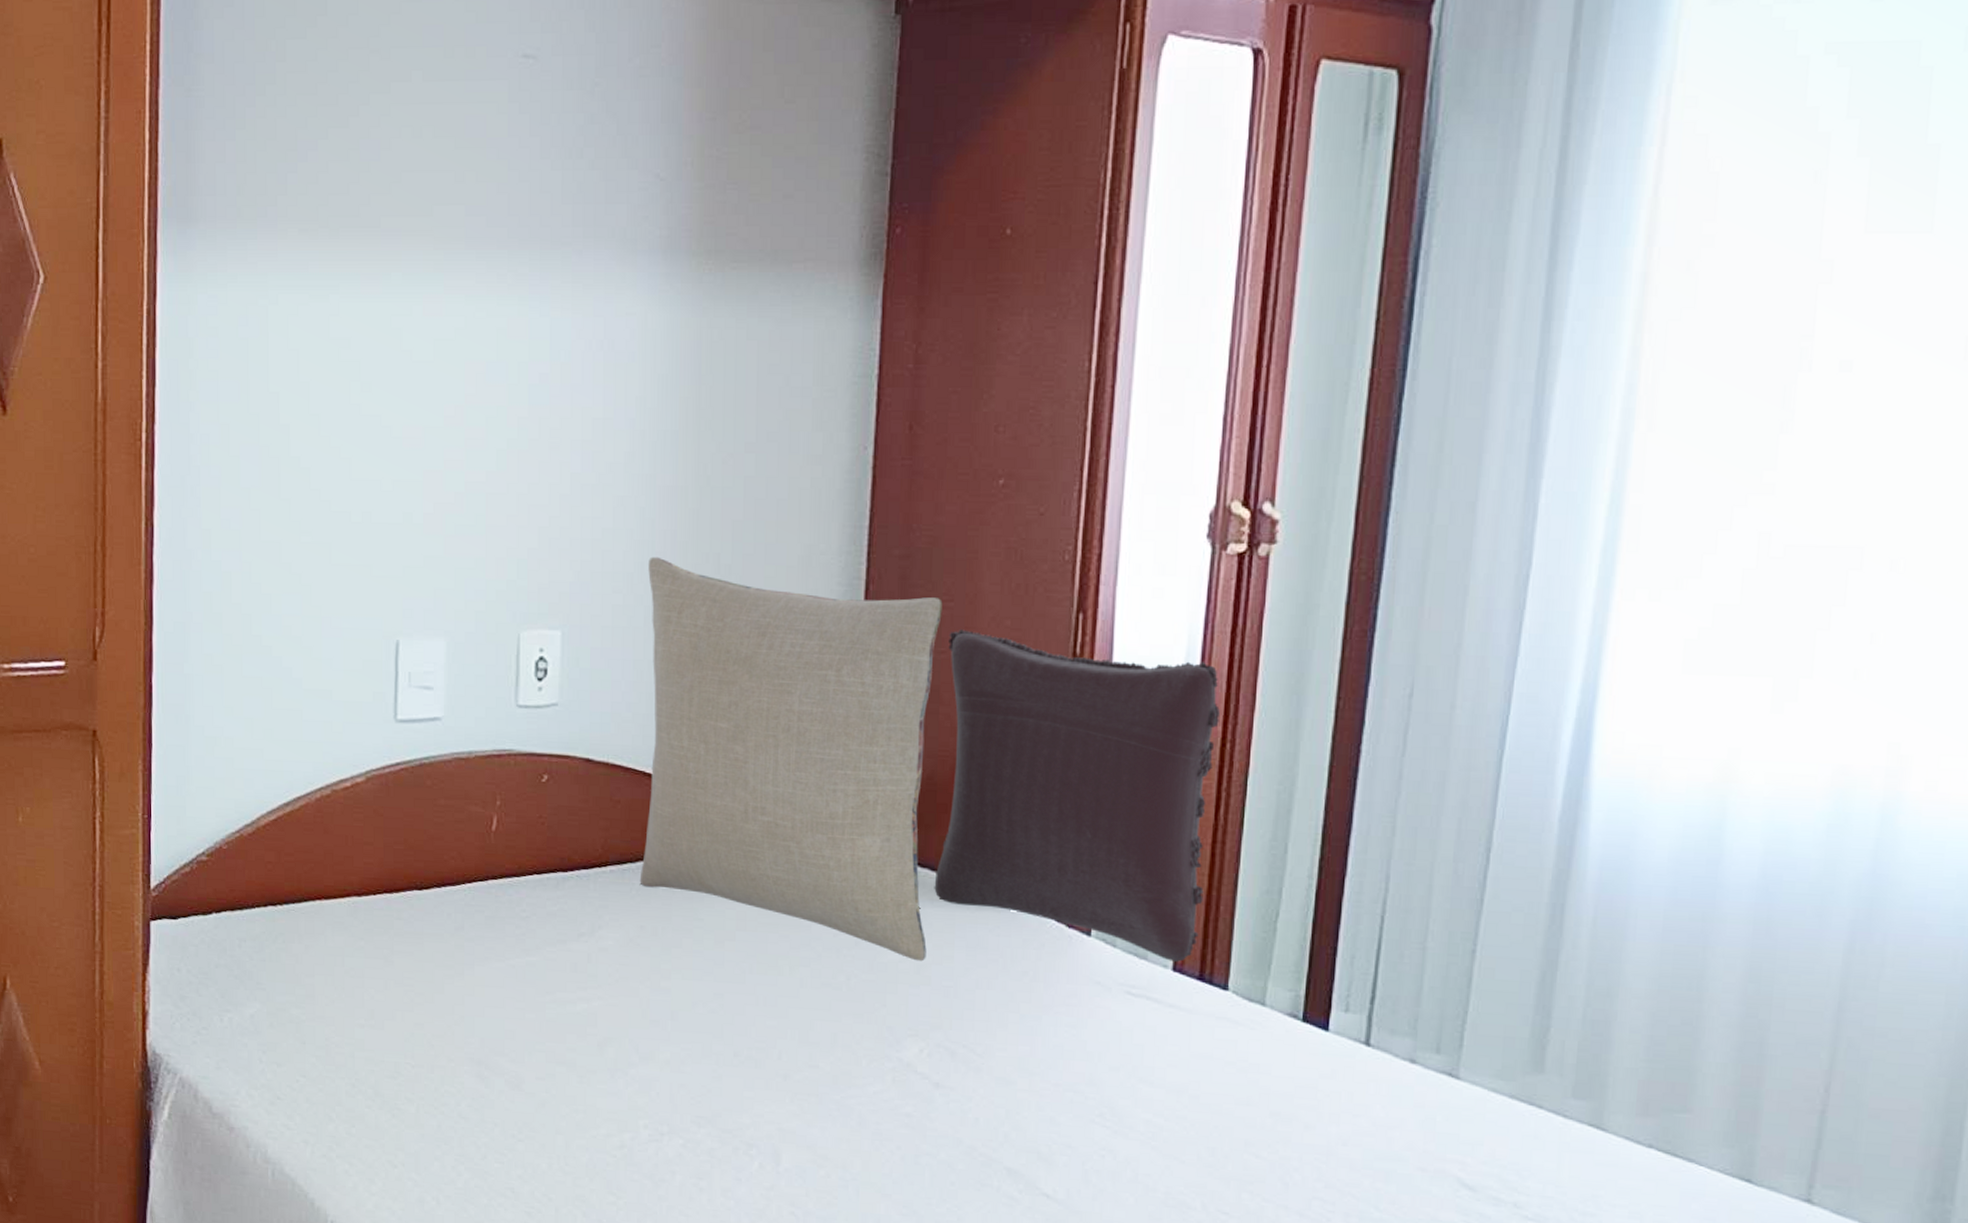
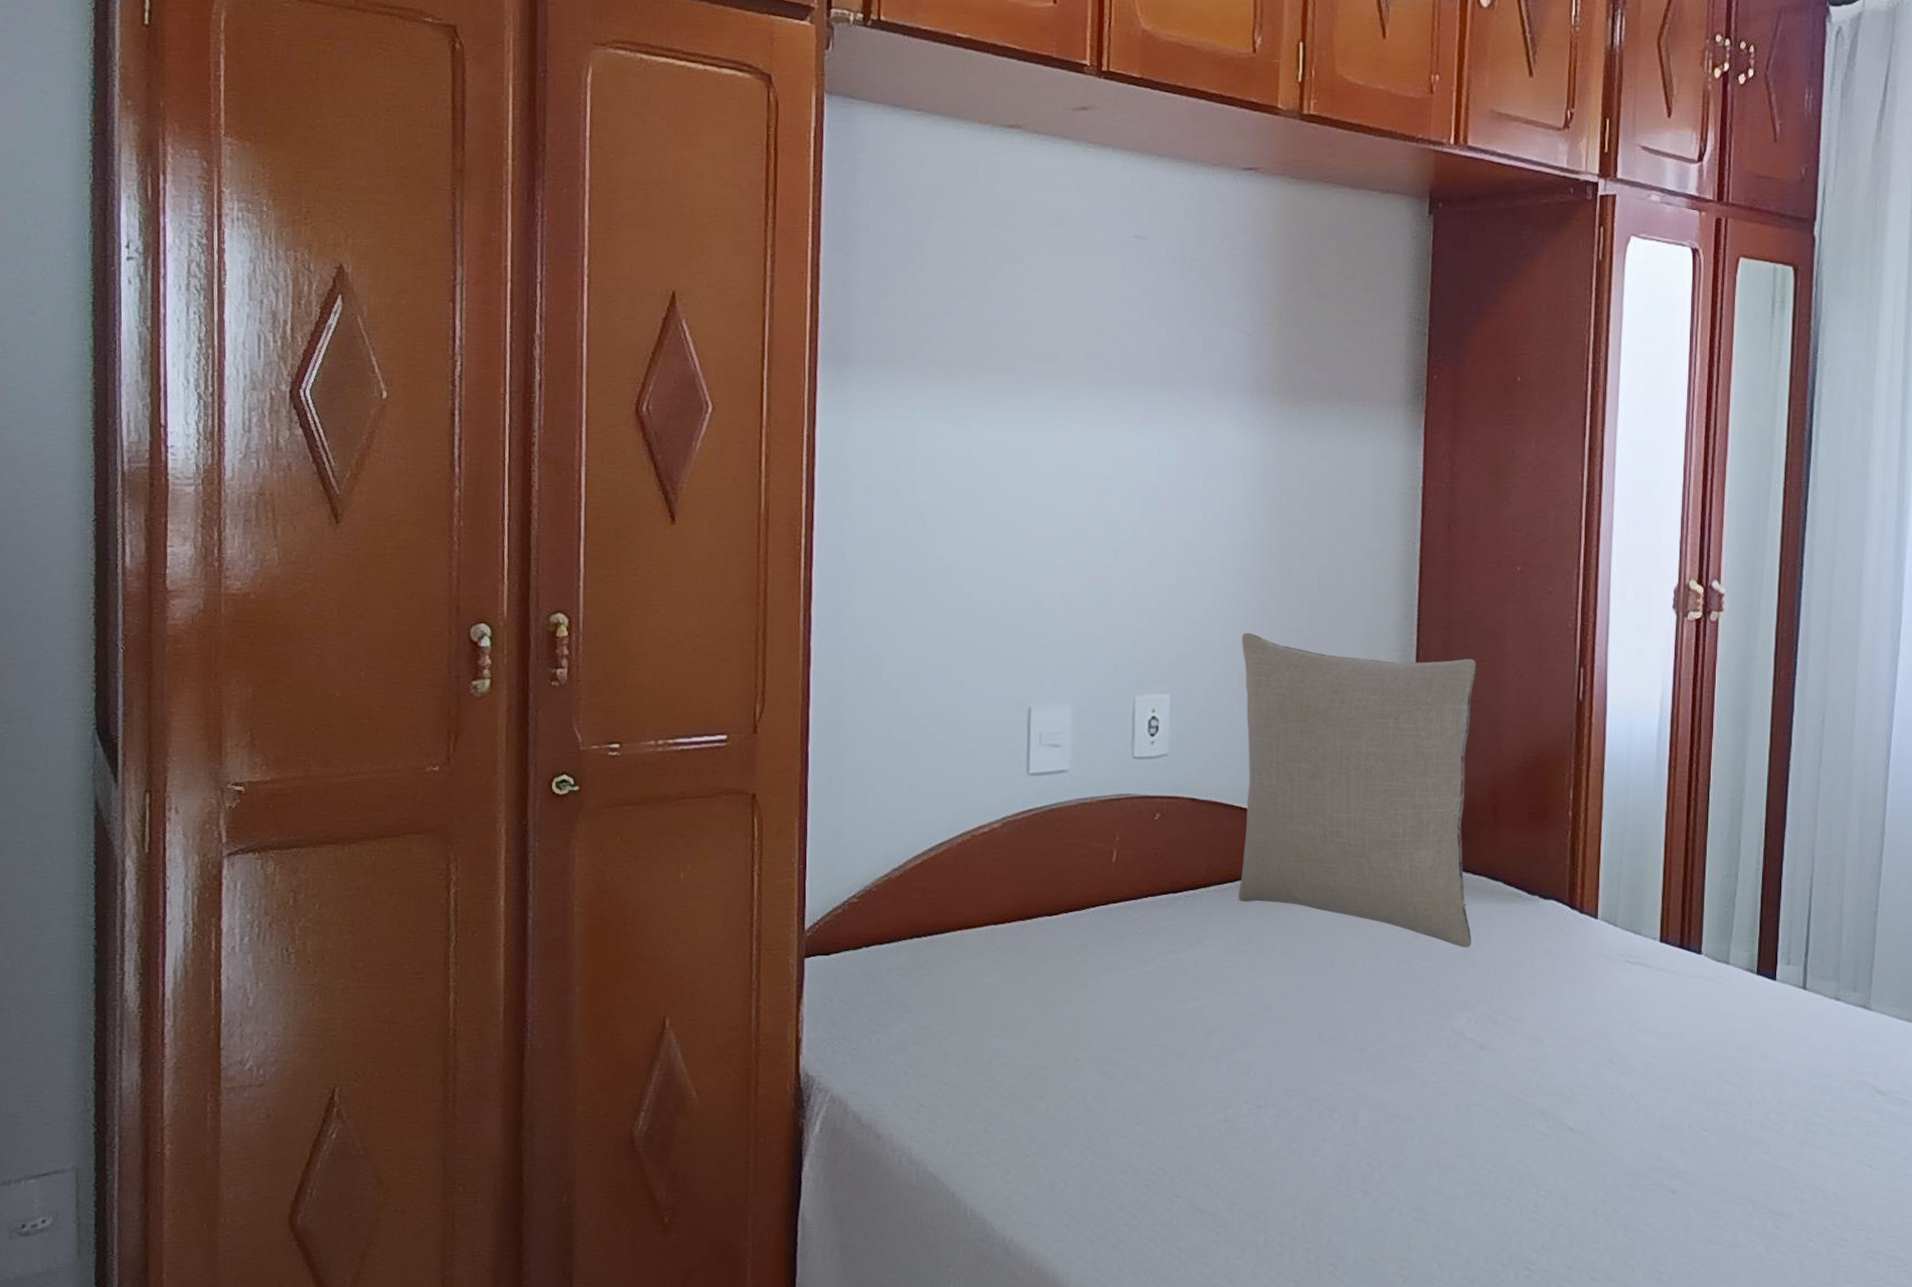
pillow: present [934,629,1220,962] -> none [1476,683,1687,935]

